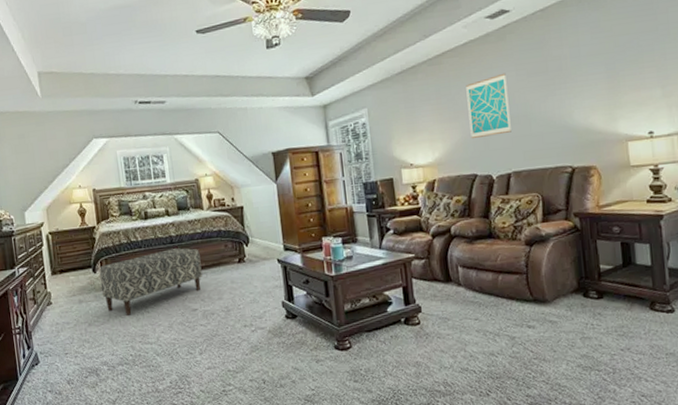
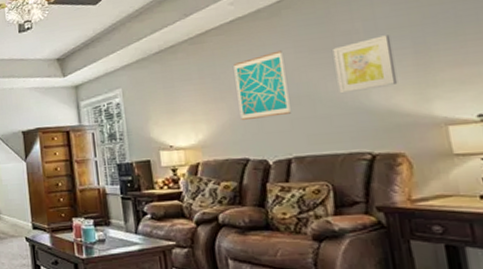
wall art: none [546,61,594,113] -> present [333,35,398,93]

